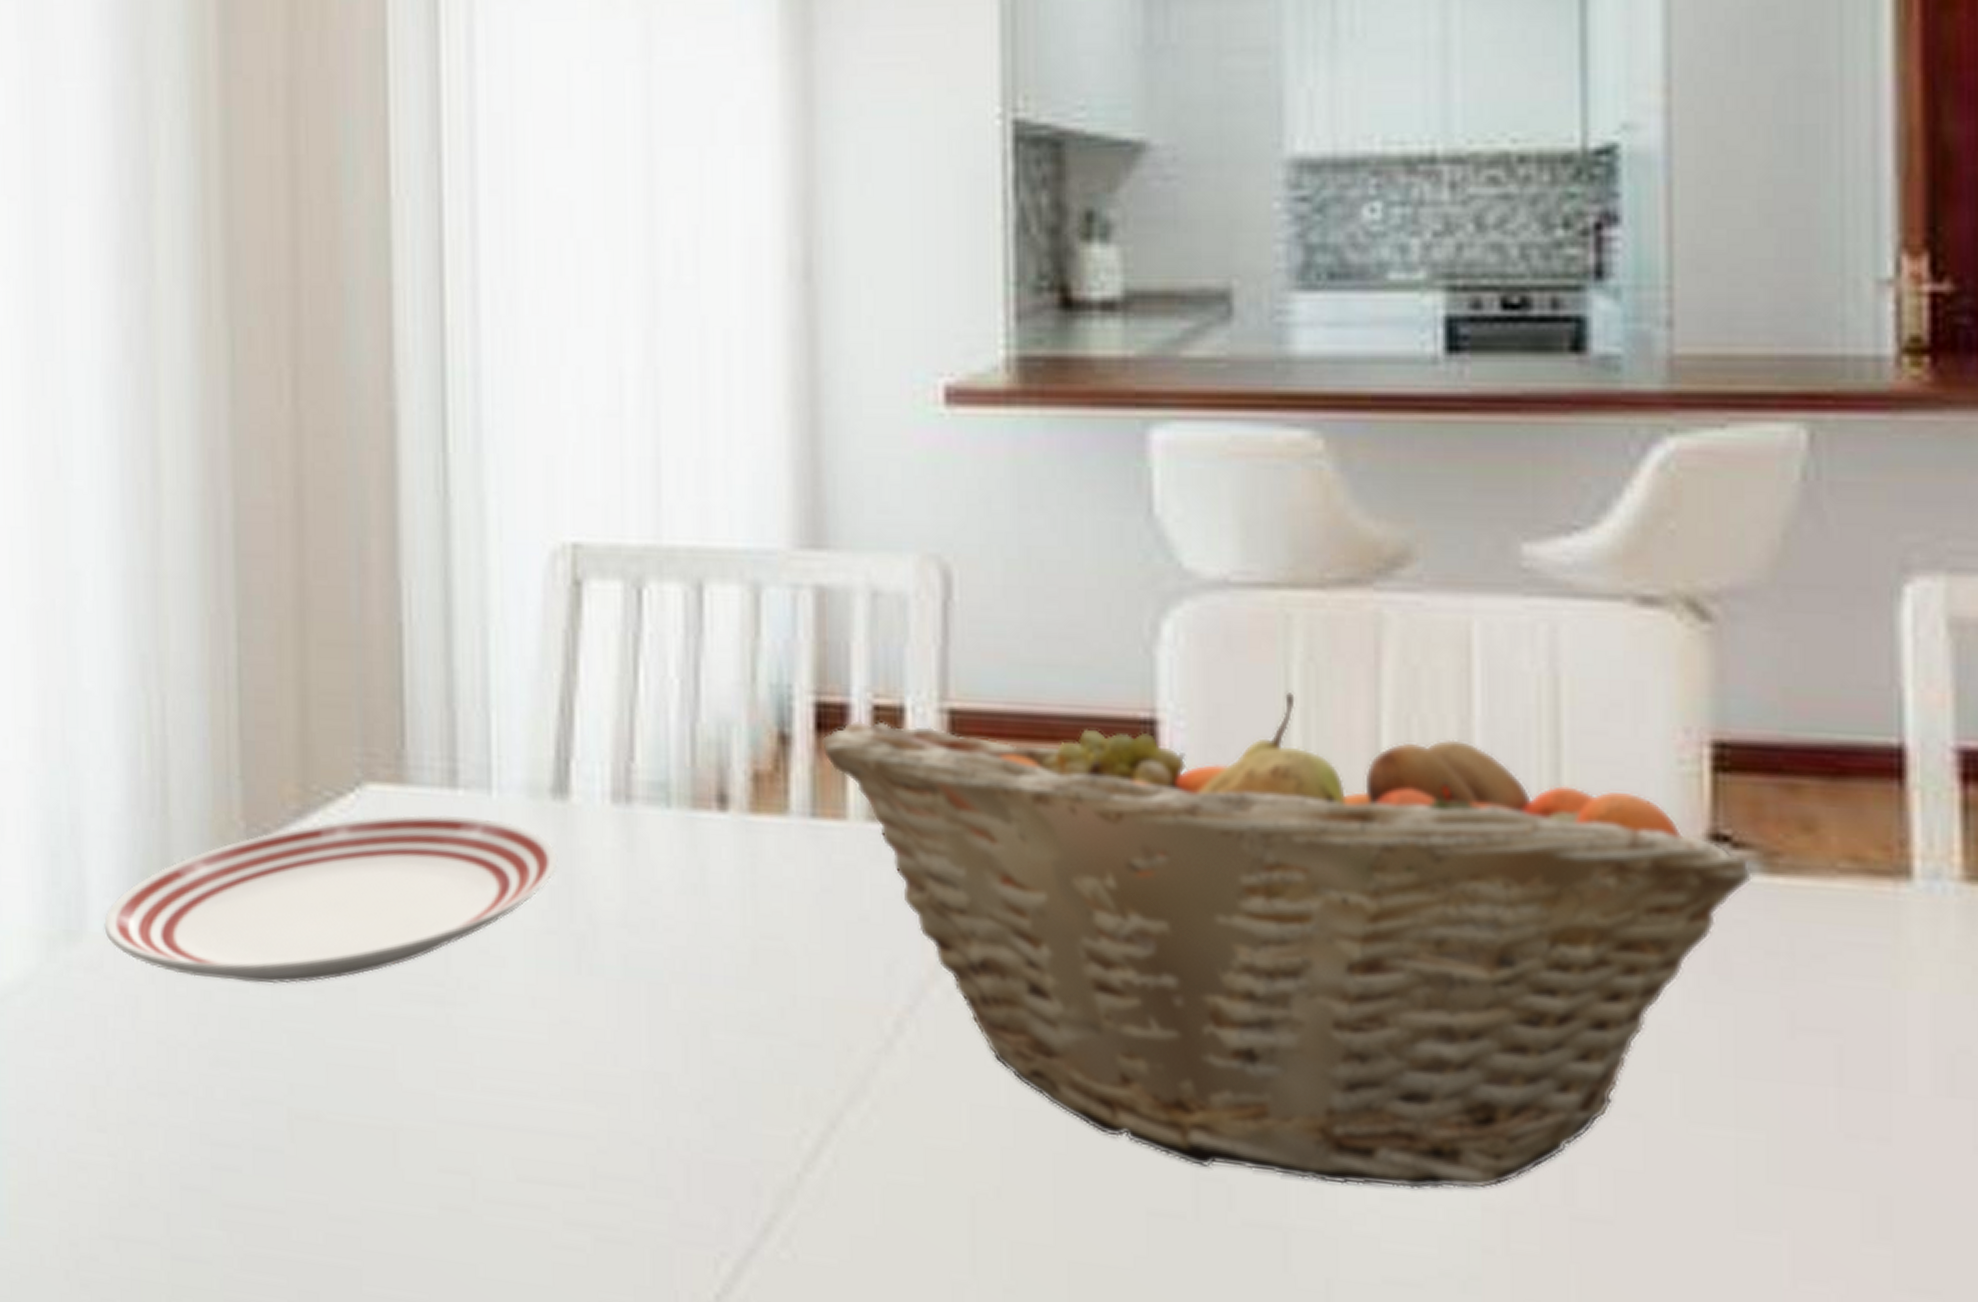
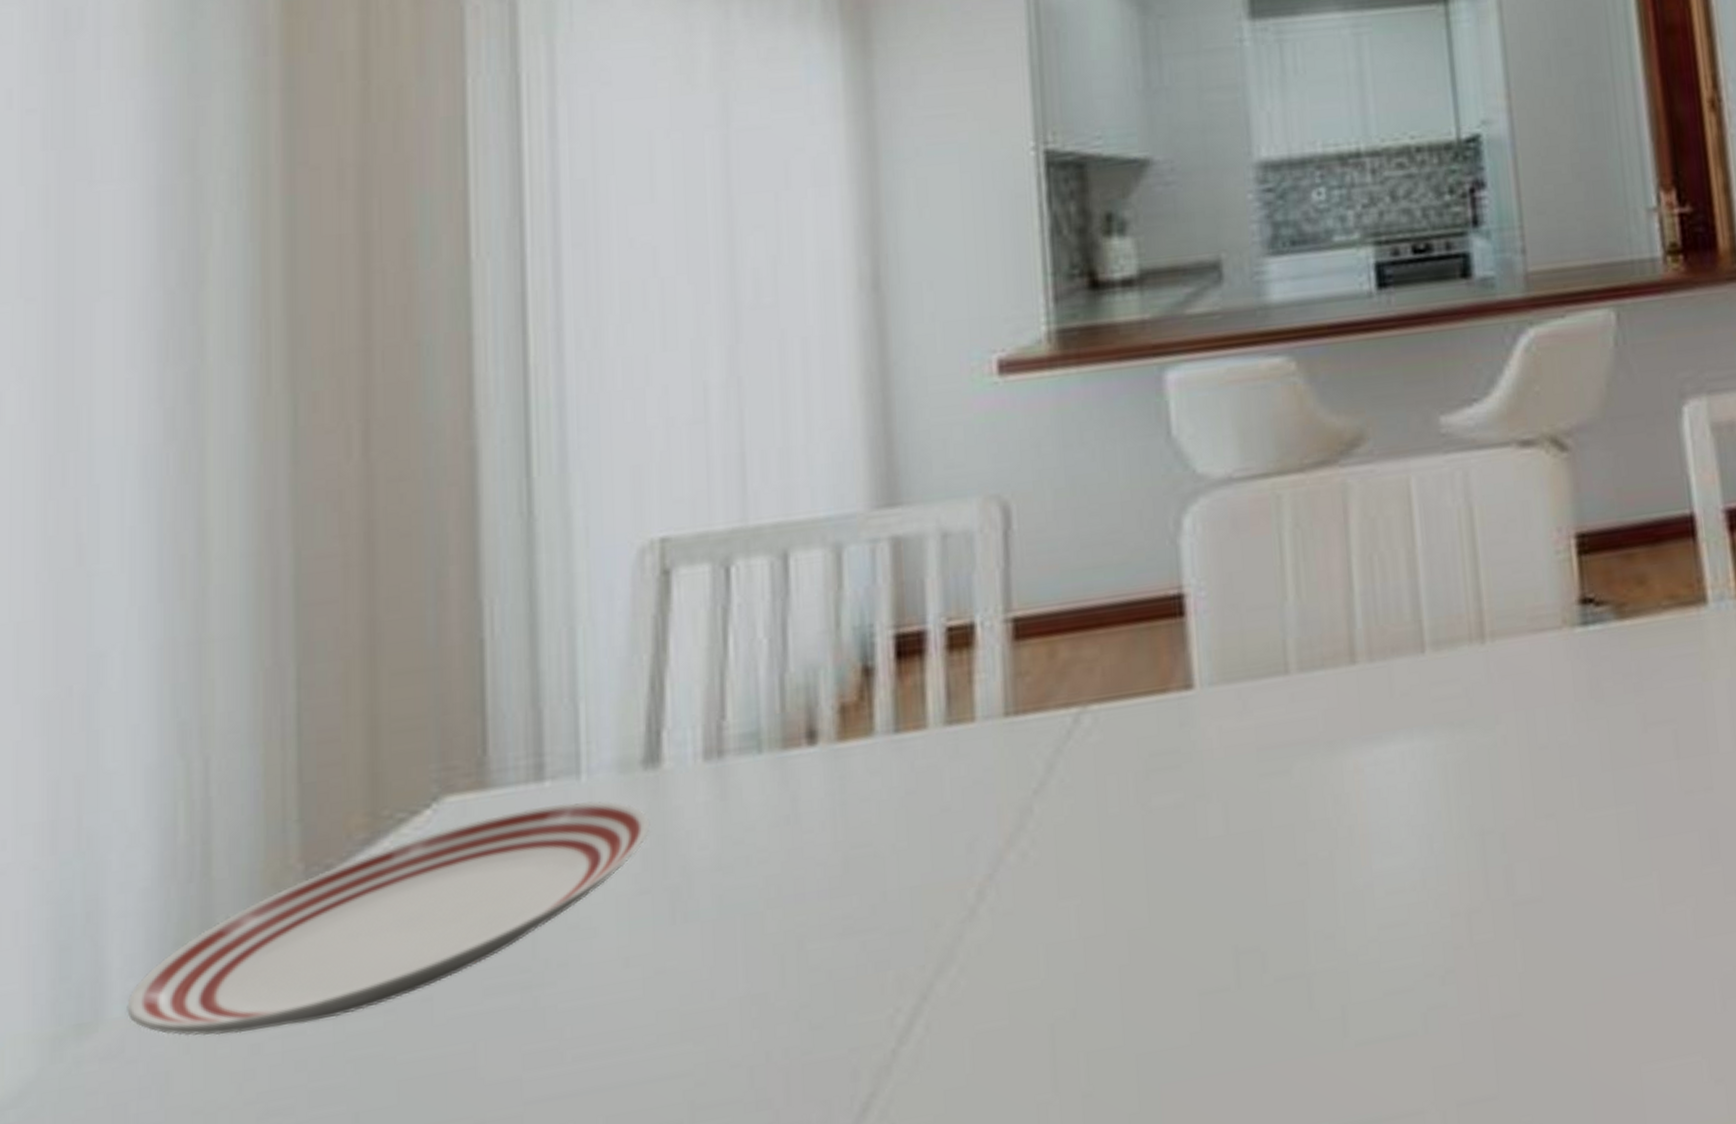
fruit basket: present [821,692,1752,1189] -> none [901,554,1610,944]

